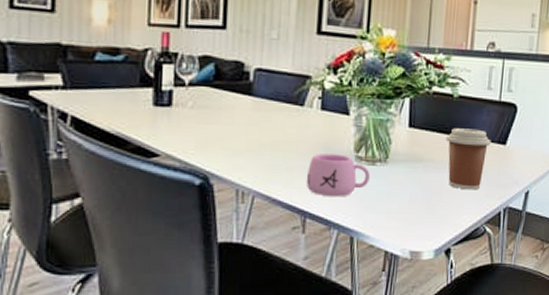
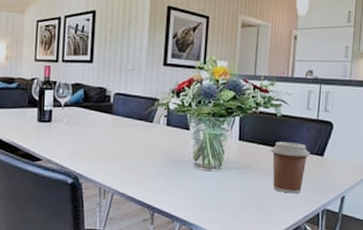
mug: present [306,154,370,197] -> none [154,161,206,196]

